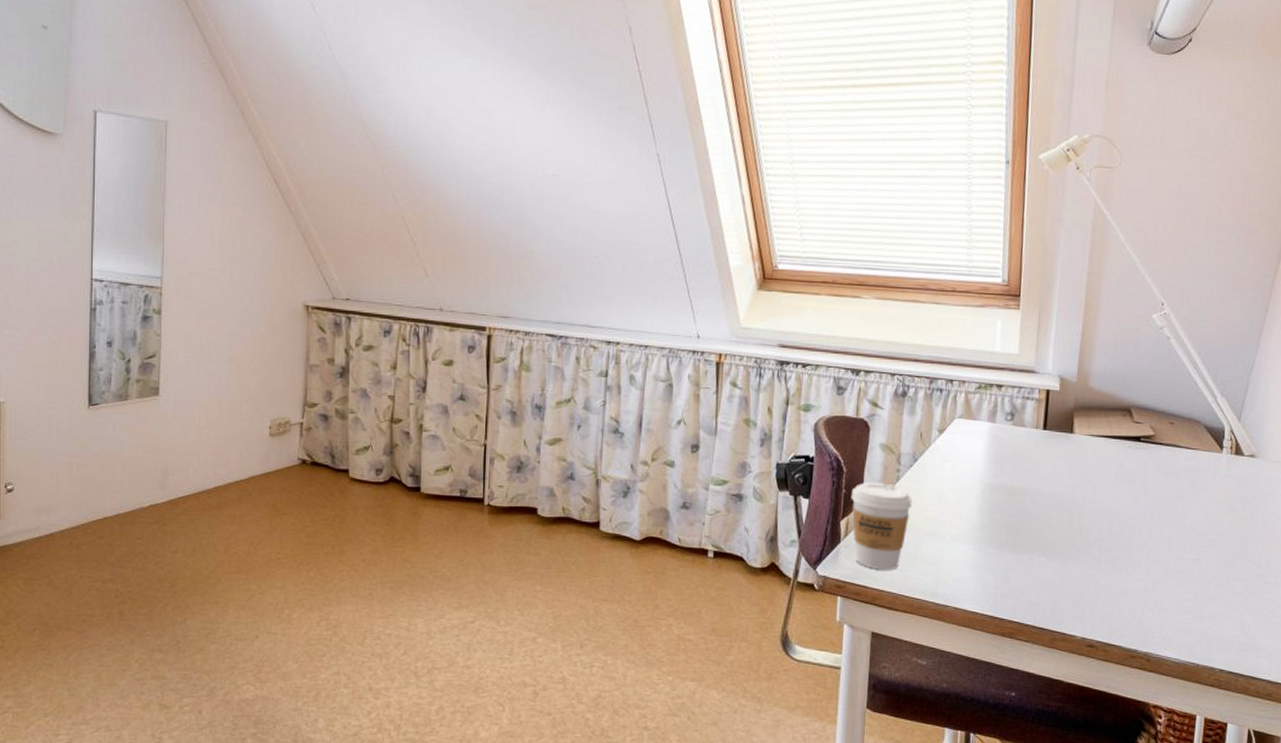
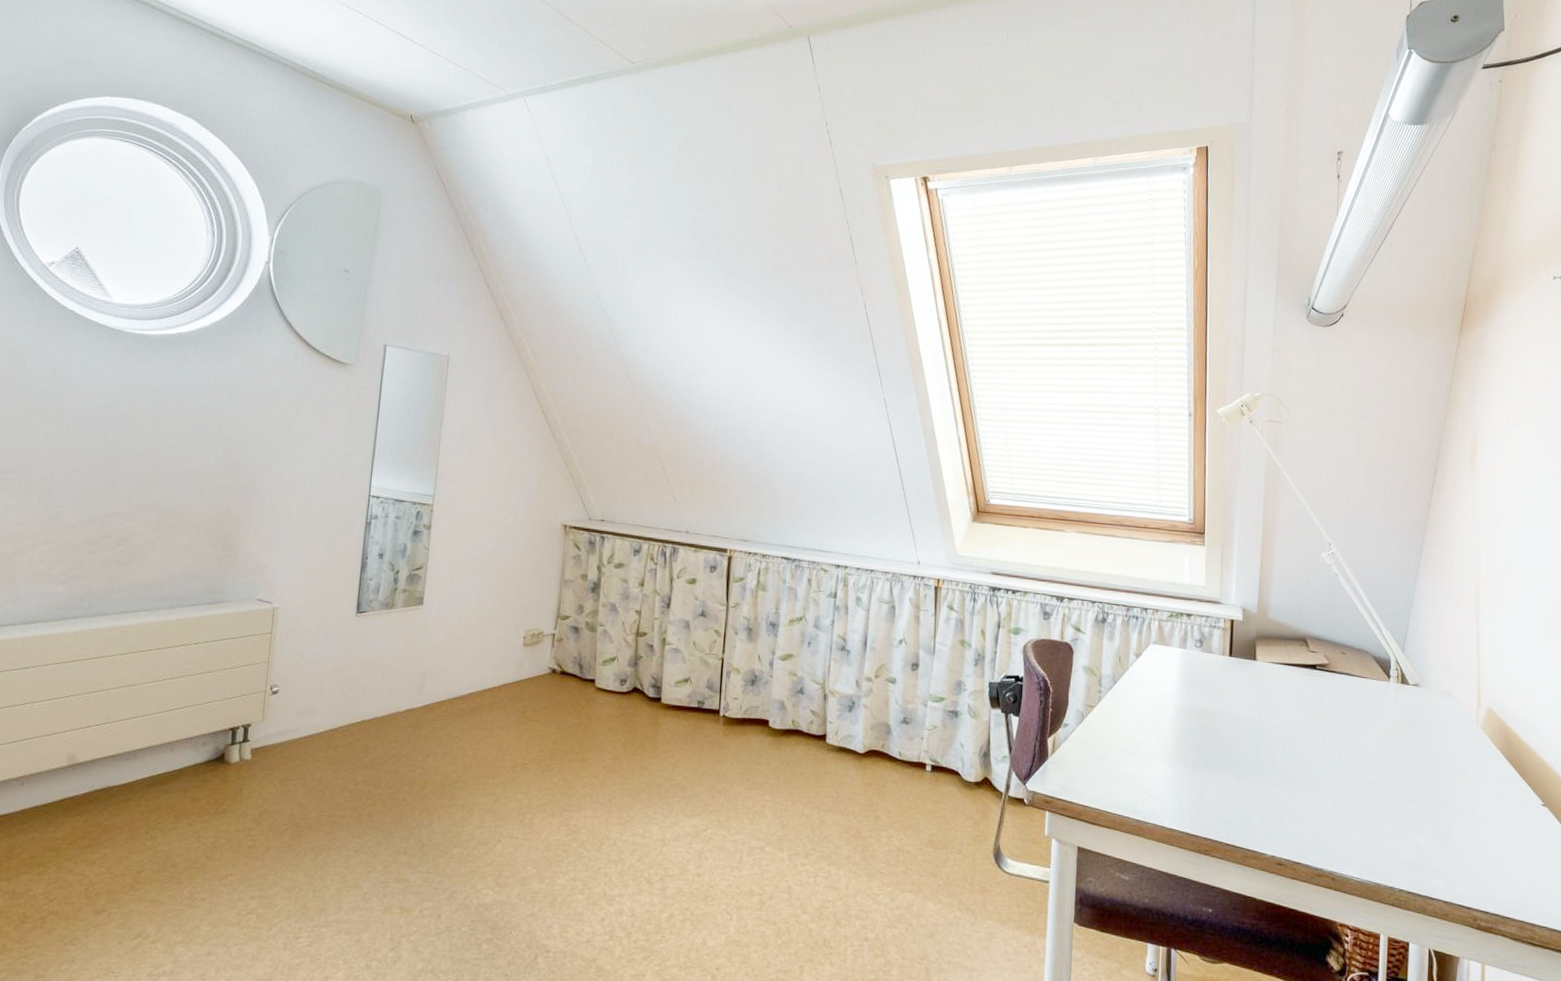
coffee cup: present [851,482,912,570] -> none [1057,701,1113,787]

